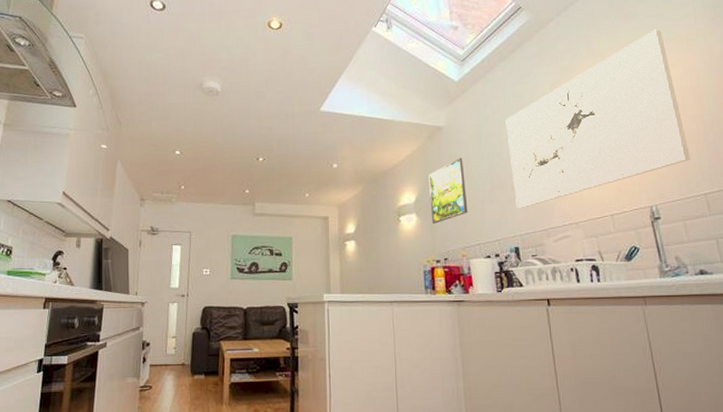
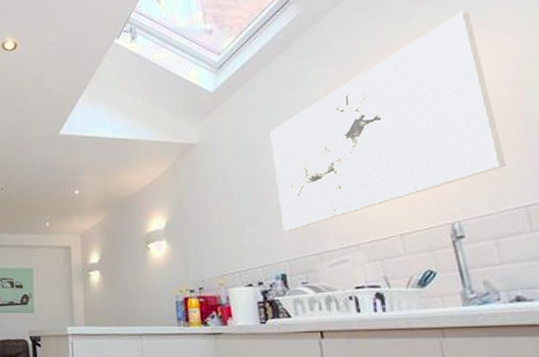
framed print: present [429,157,468,224] -> none [180,176,226,251]

